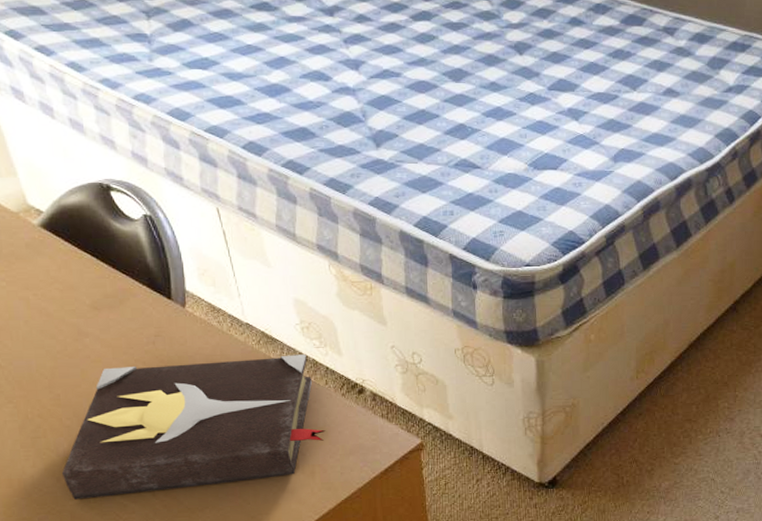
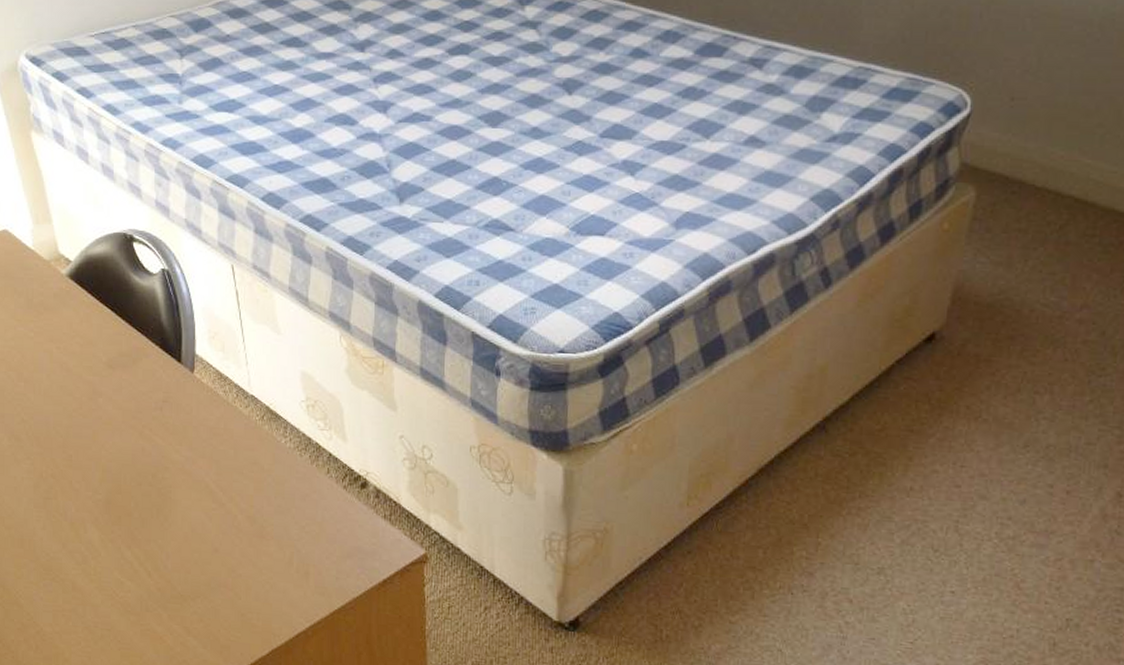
hardback book: present [61,354,326,500] -> none [67,431,324,573]

